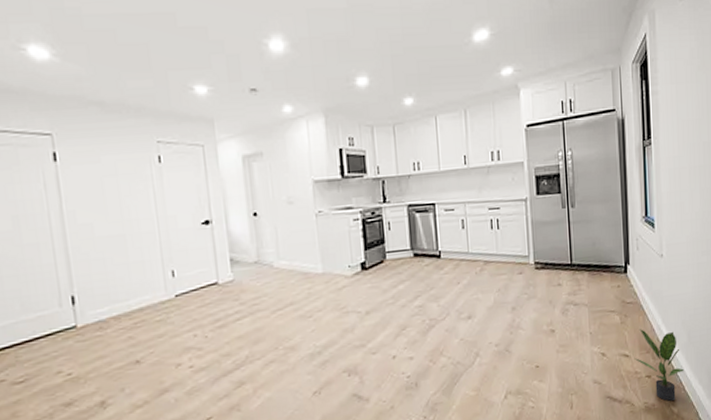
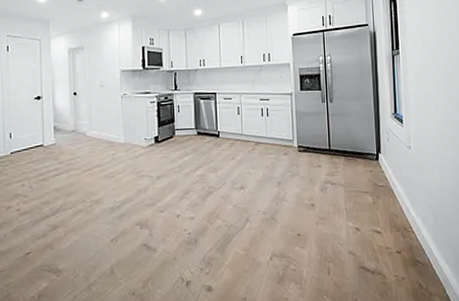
potted plant: present [634,329,685,402] -> none [385,210,432,277]

